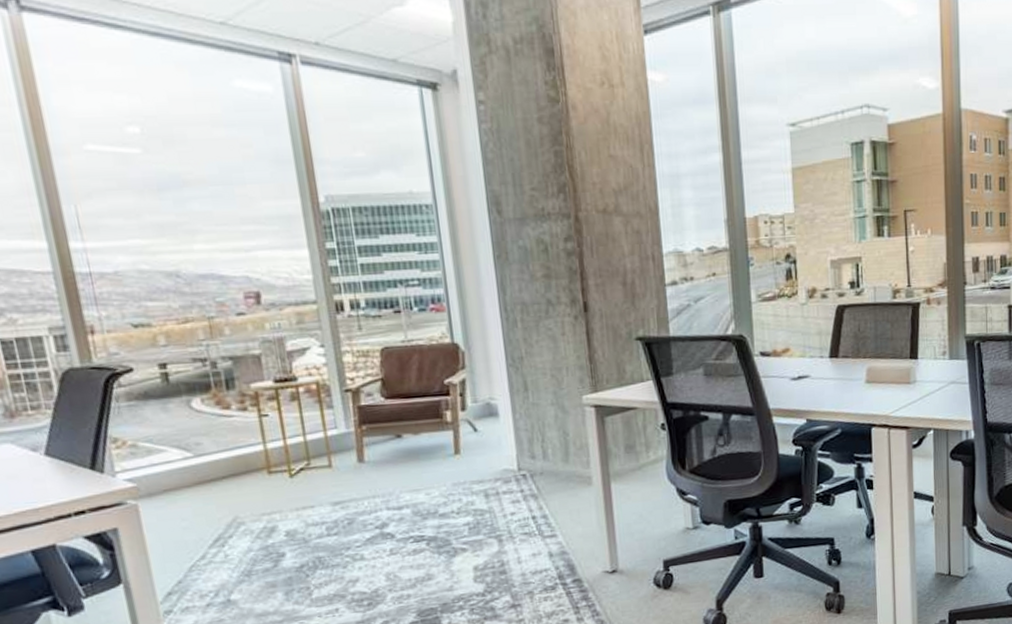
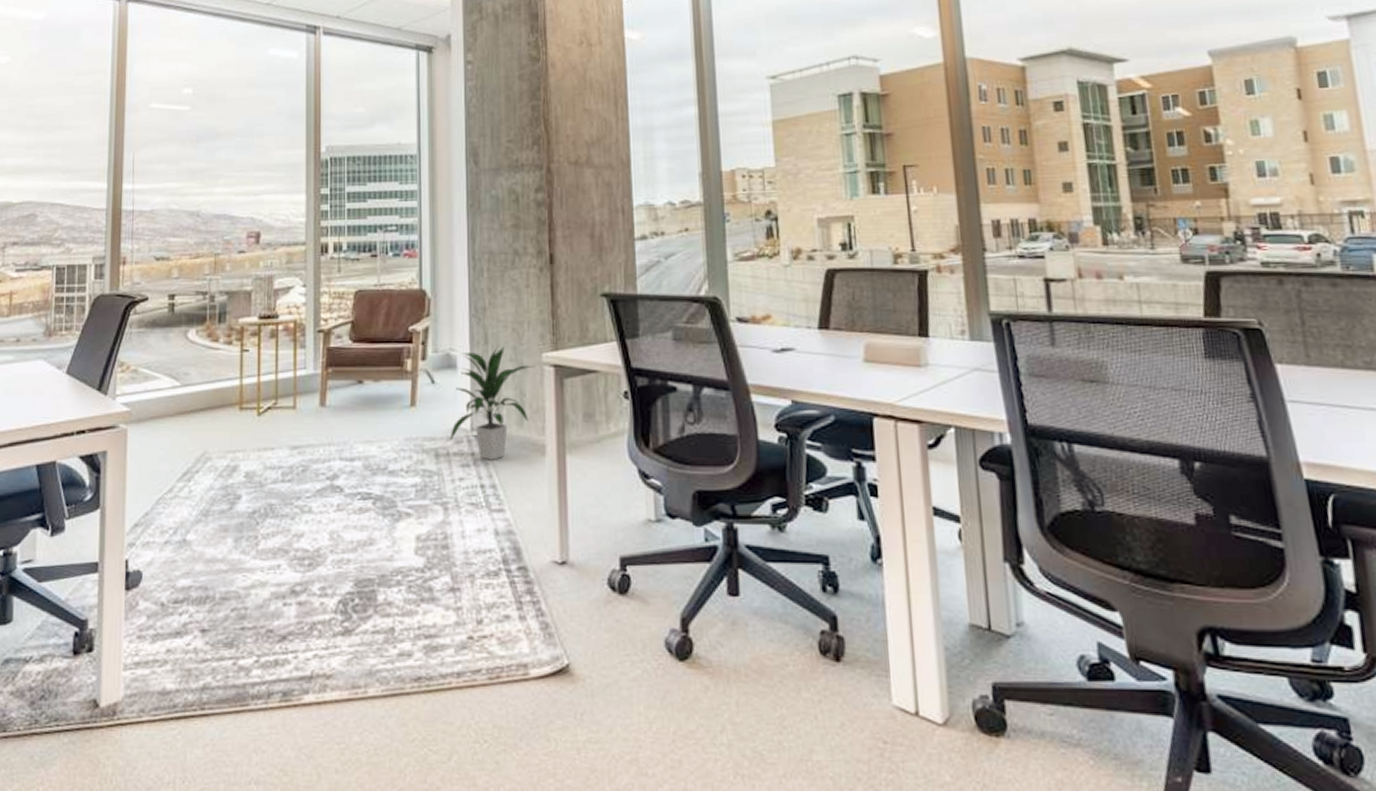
indoor plant: none [497,391,575,495] -> present [449,345,534,460]

